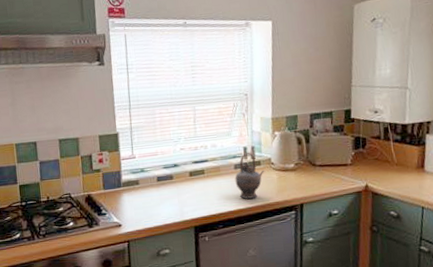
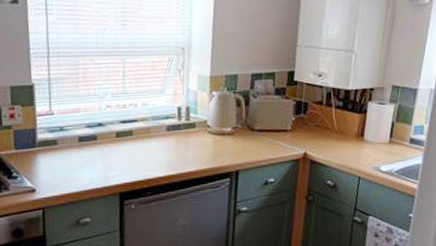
teapot: present [235,152,265,199] -> none [166,112,200,164]

